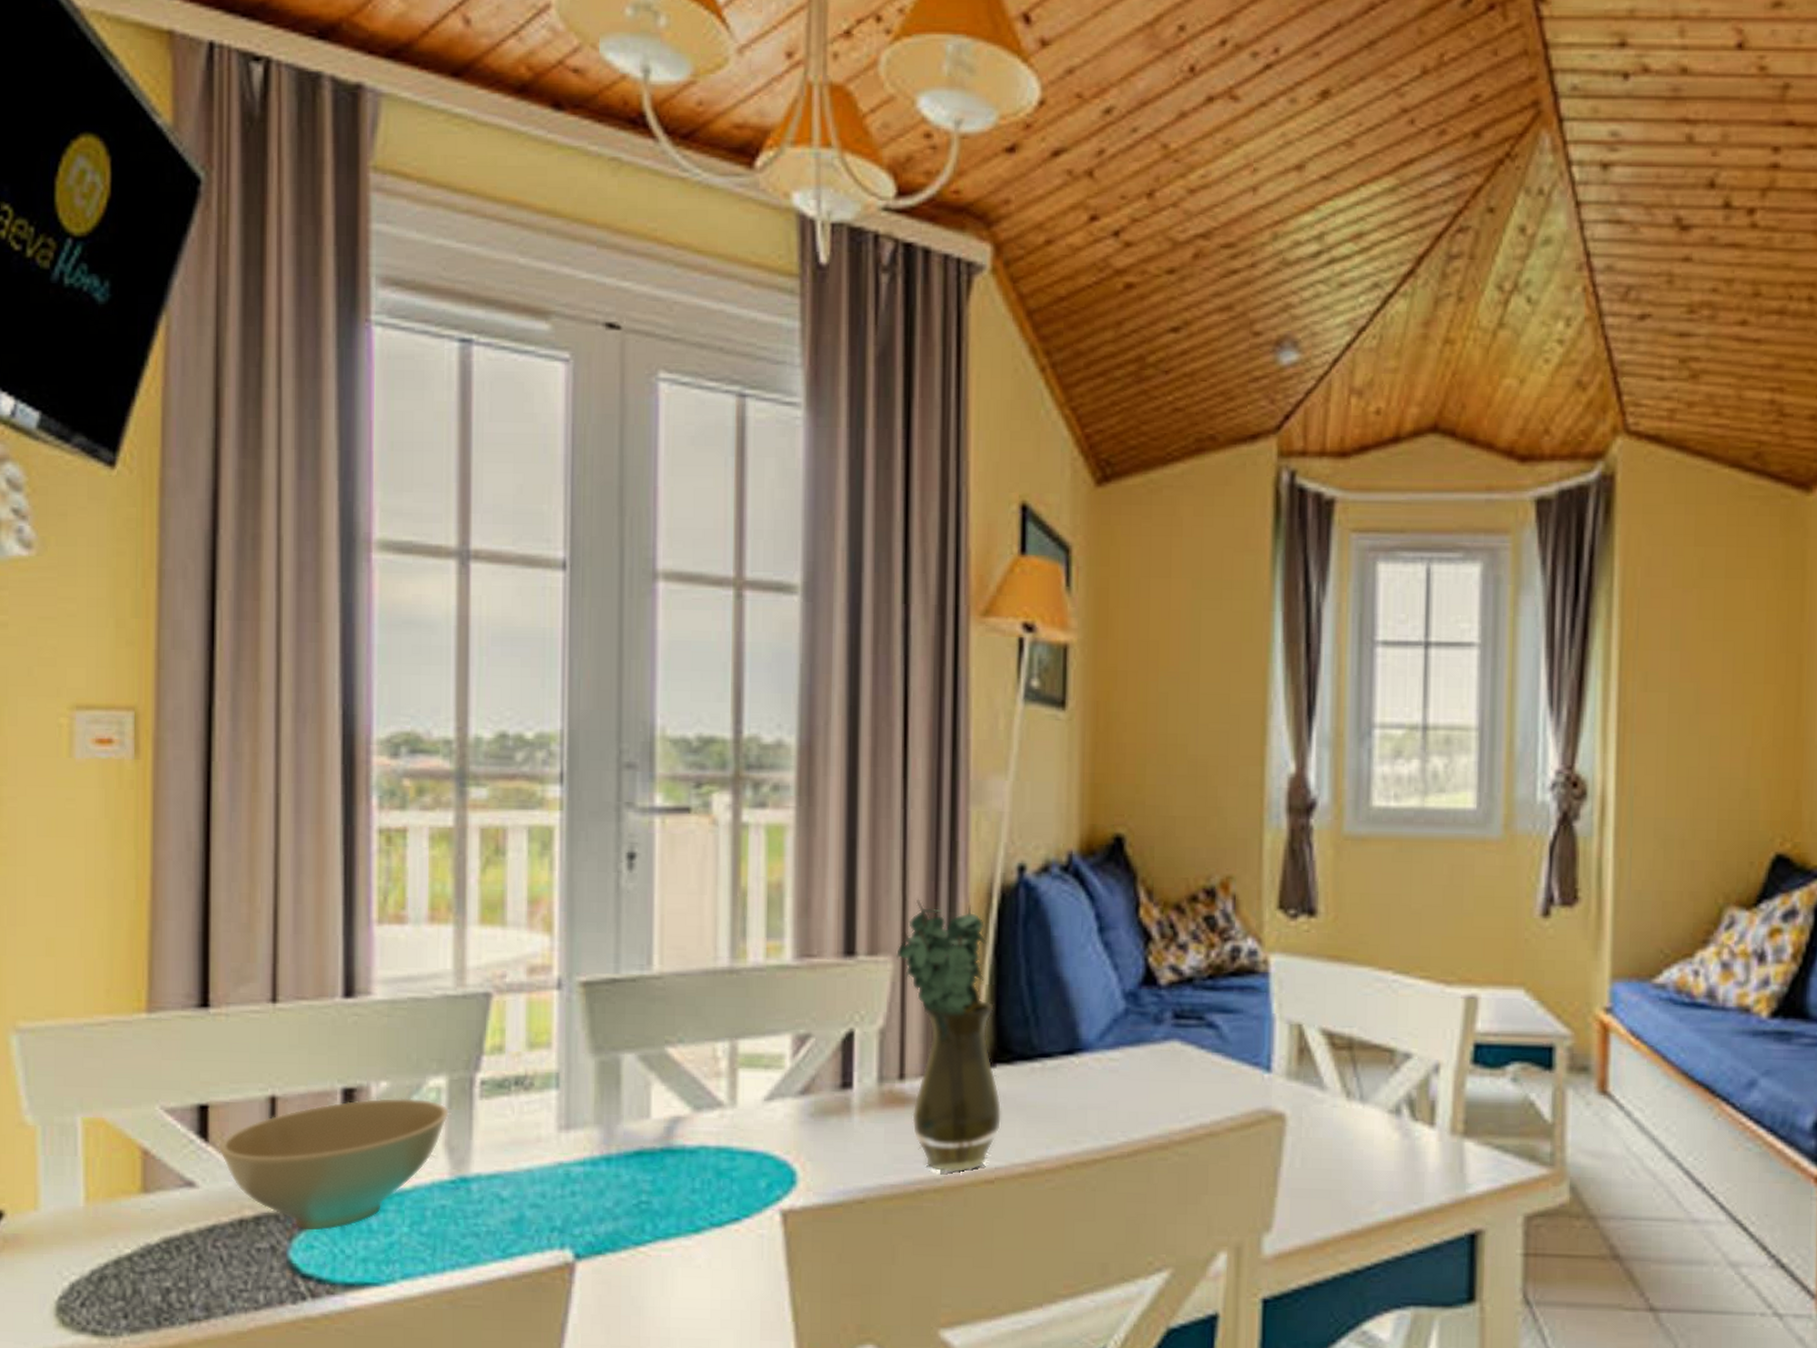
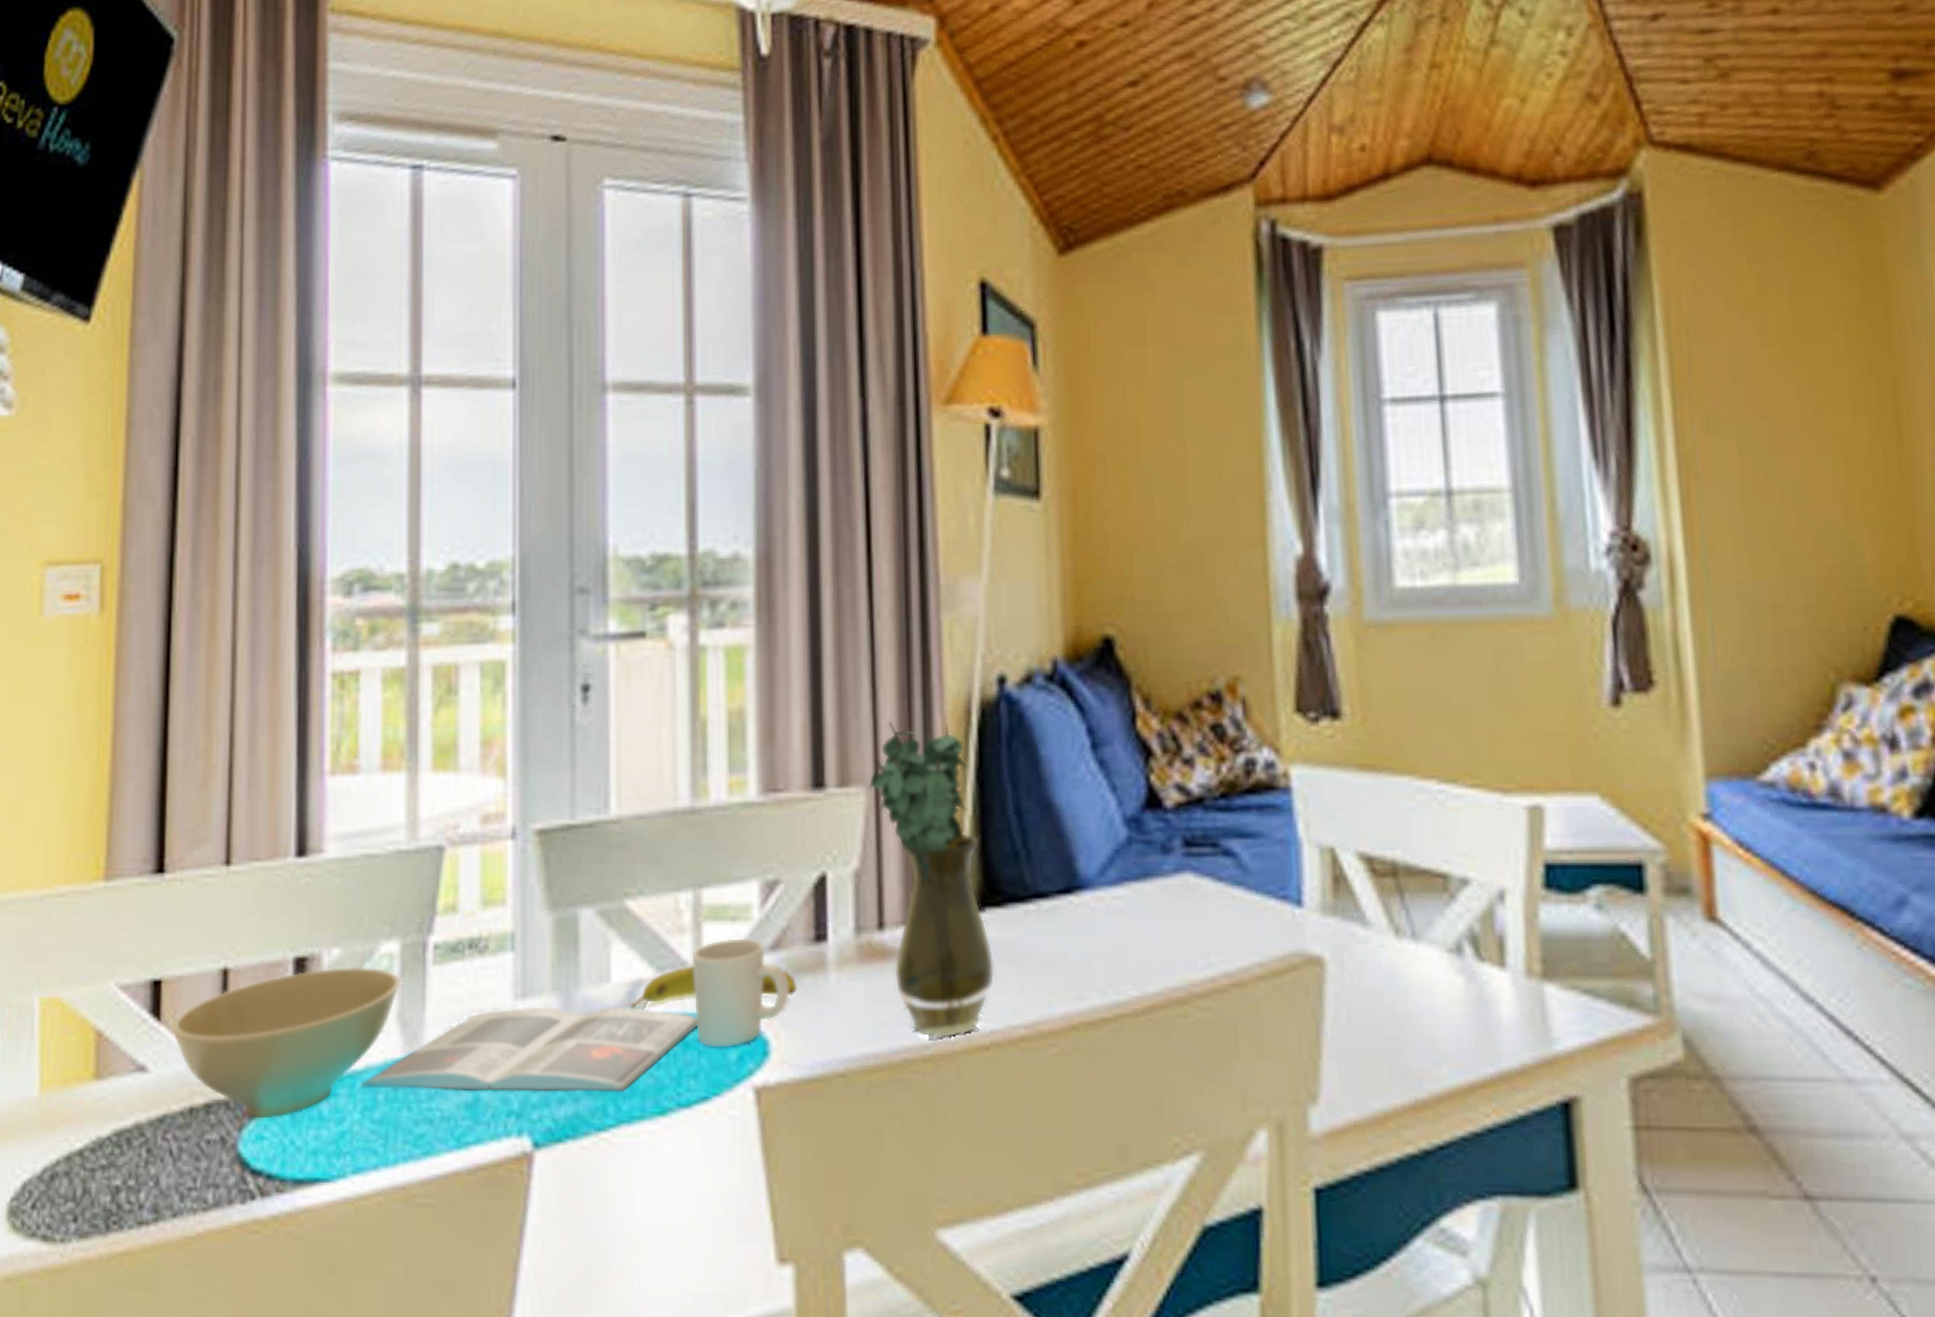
magazine: none [407,1137,731,1213] -> present [359,1006,697,1092]
fruit: none [668,1104,824,1142] -> present [630,964,798,1009]
mug: none [727,1083,816,1177] -> present [692,938,789,1048]

